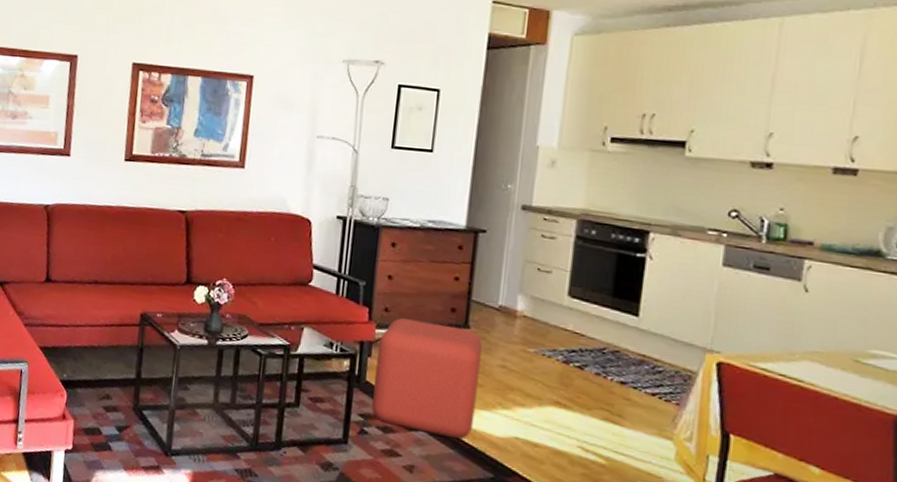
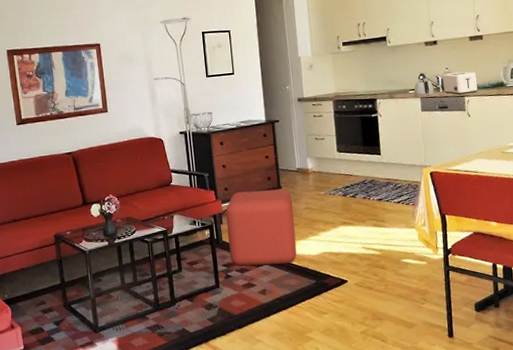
kettle: none [715,207,753,245] -> present [414,73,435,96]
toaster: none [768,216,834,257] -> present [443,71,478,95]

